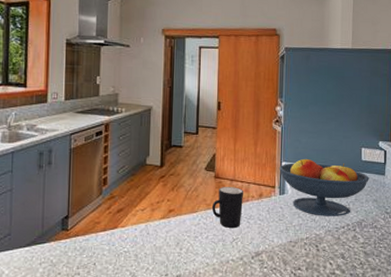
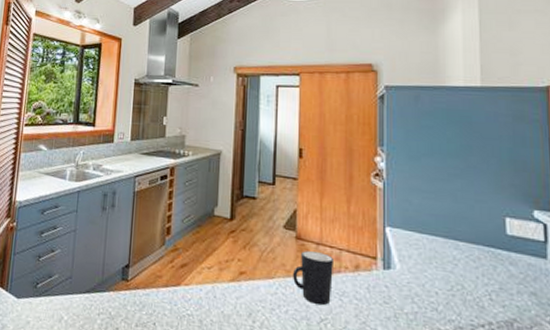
fruit bowl: present [279,158,369,216] -> none [382,225,521,310]

